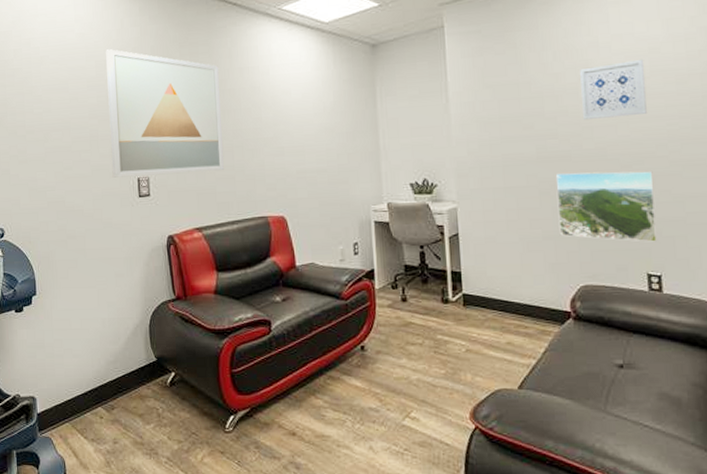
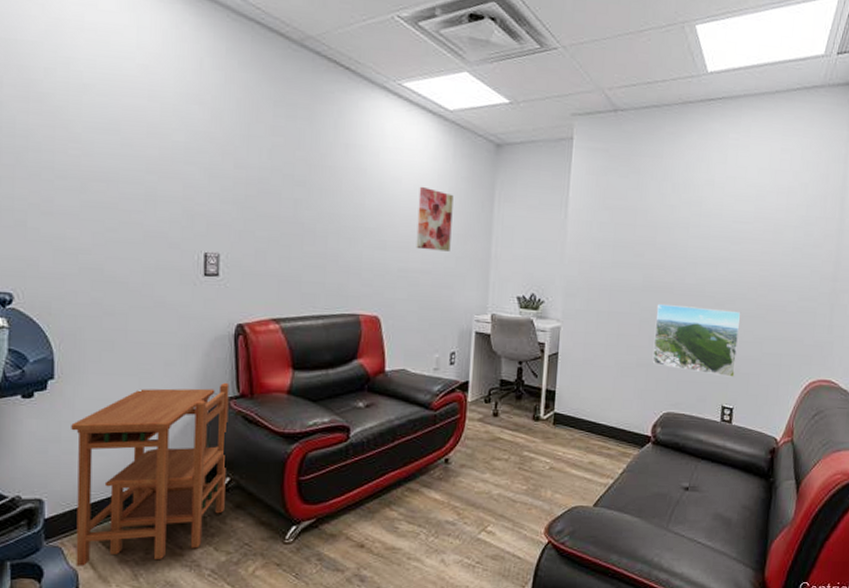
side table: none [51,287,173,455] -> present [71,382,229,566]
wall art: present [106,49,225,178] -> none [171,92,319,258]
wall art: none [307,94,342,151] -> present [416,186,454,252]
wall art: present [580,58,647,121] -> none [689,204,751,258]

